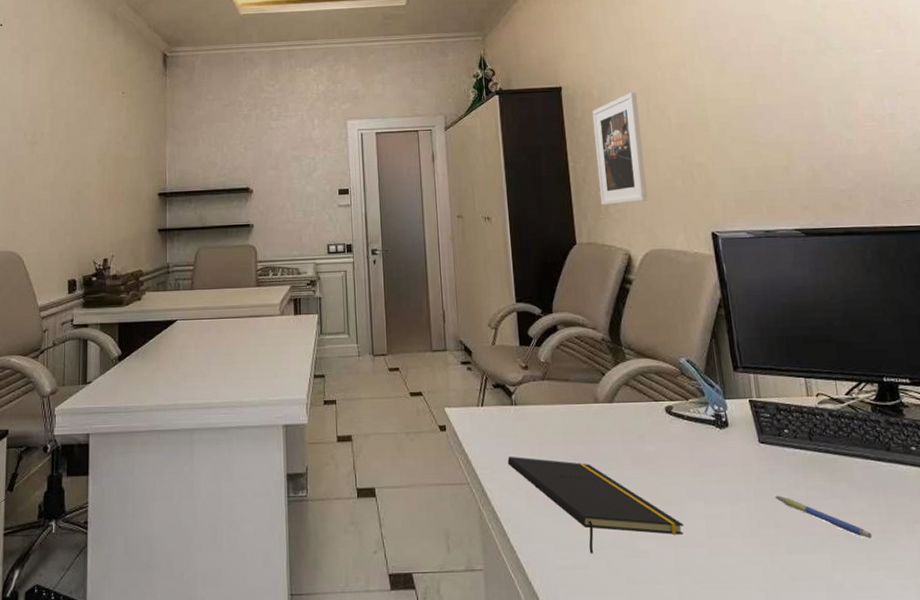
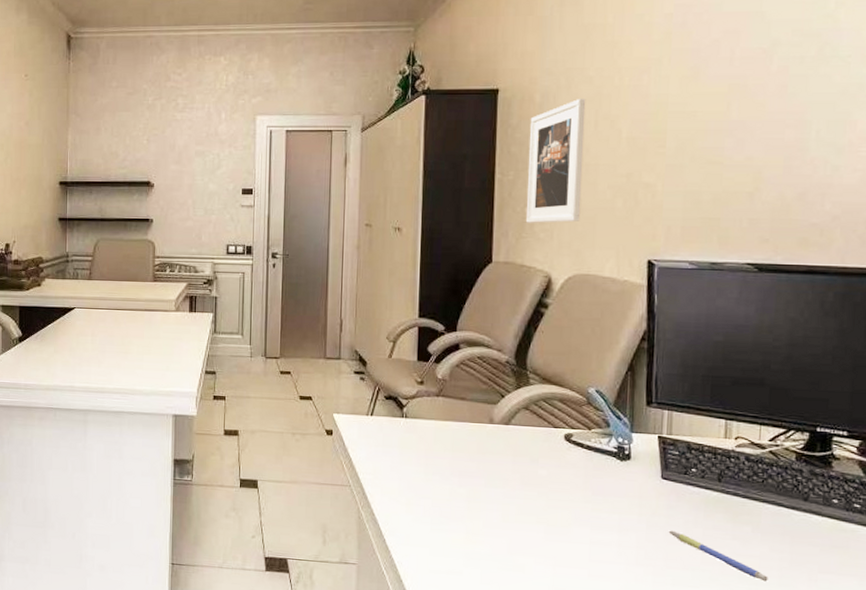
notepad: present [507,456,684,554] -> none [391,464,566,563]

